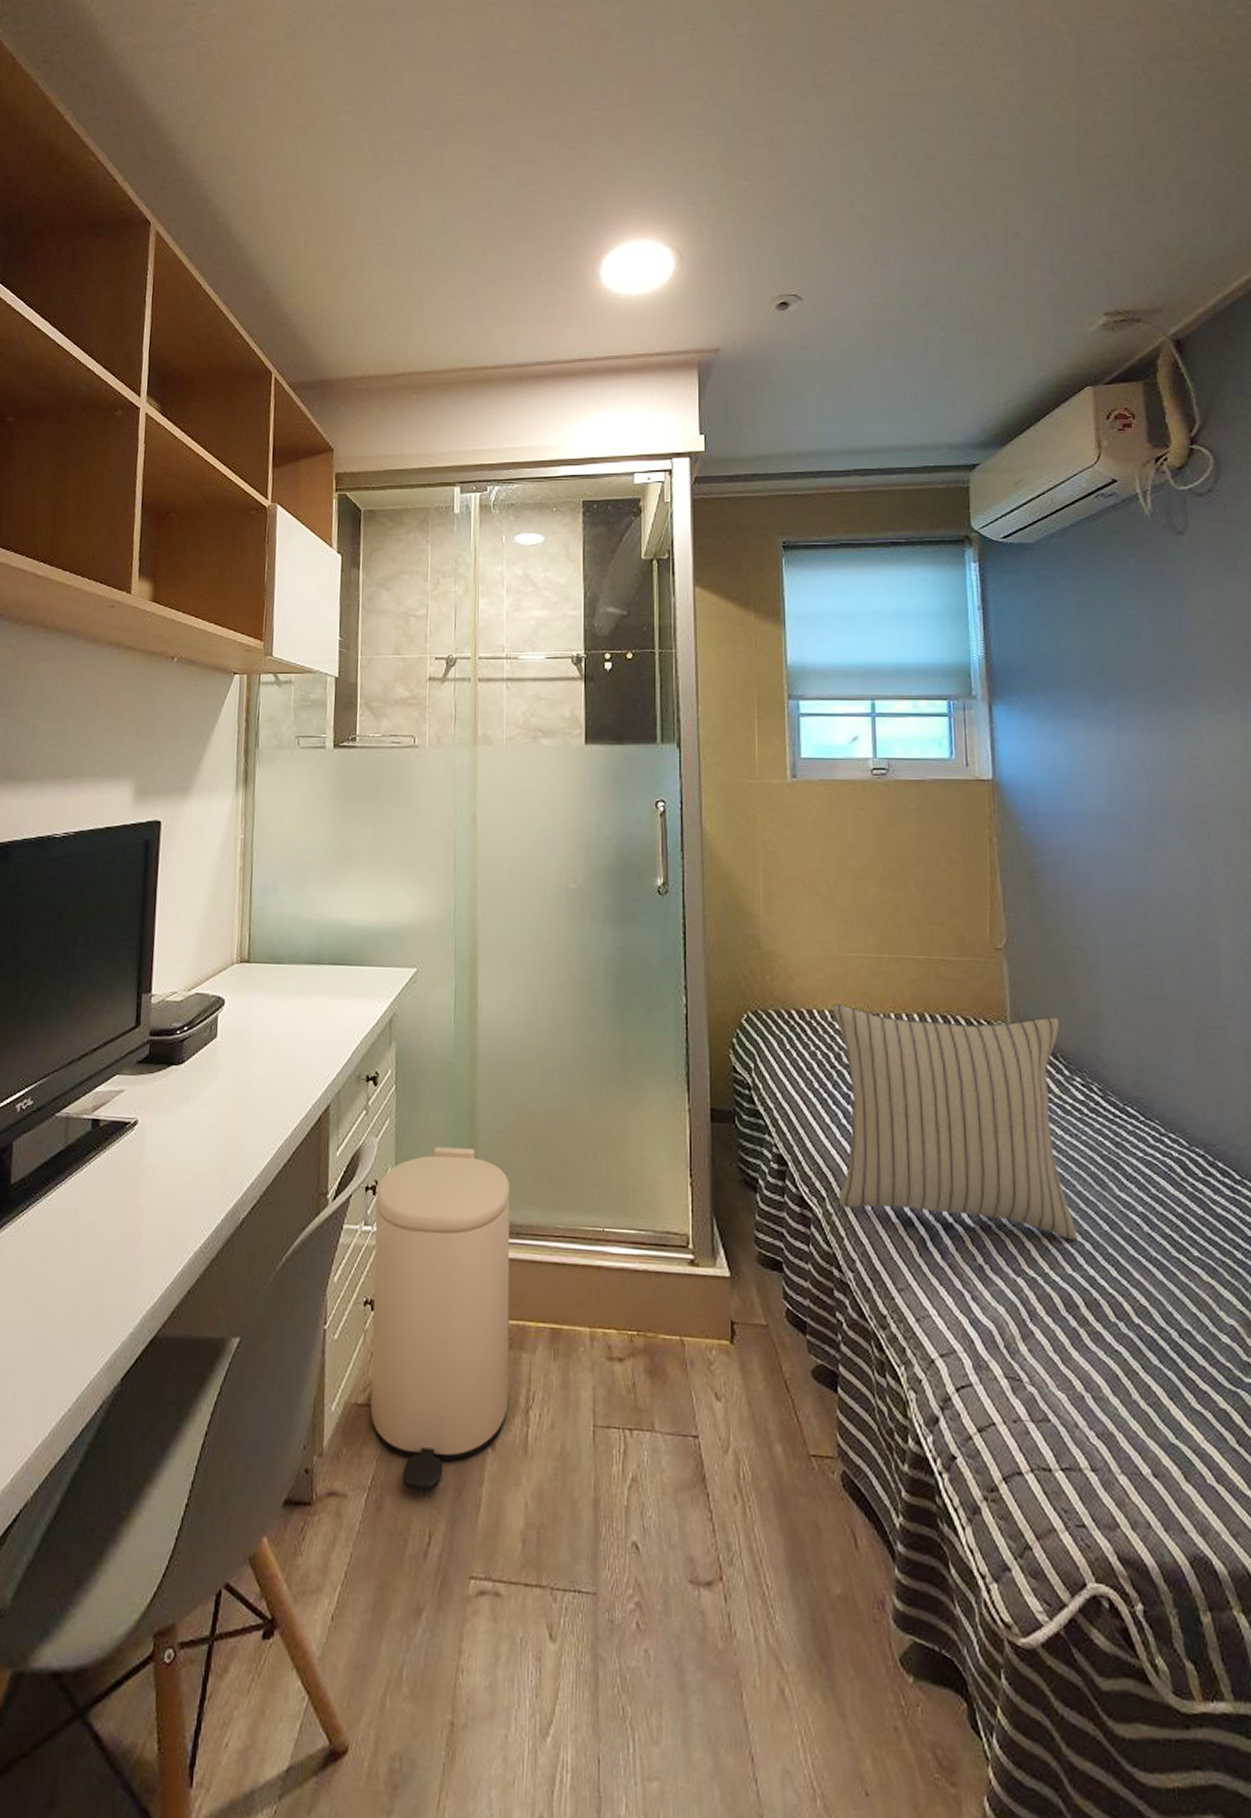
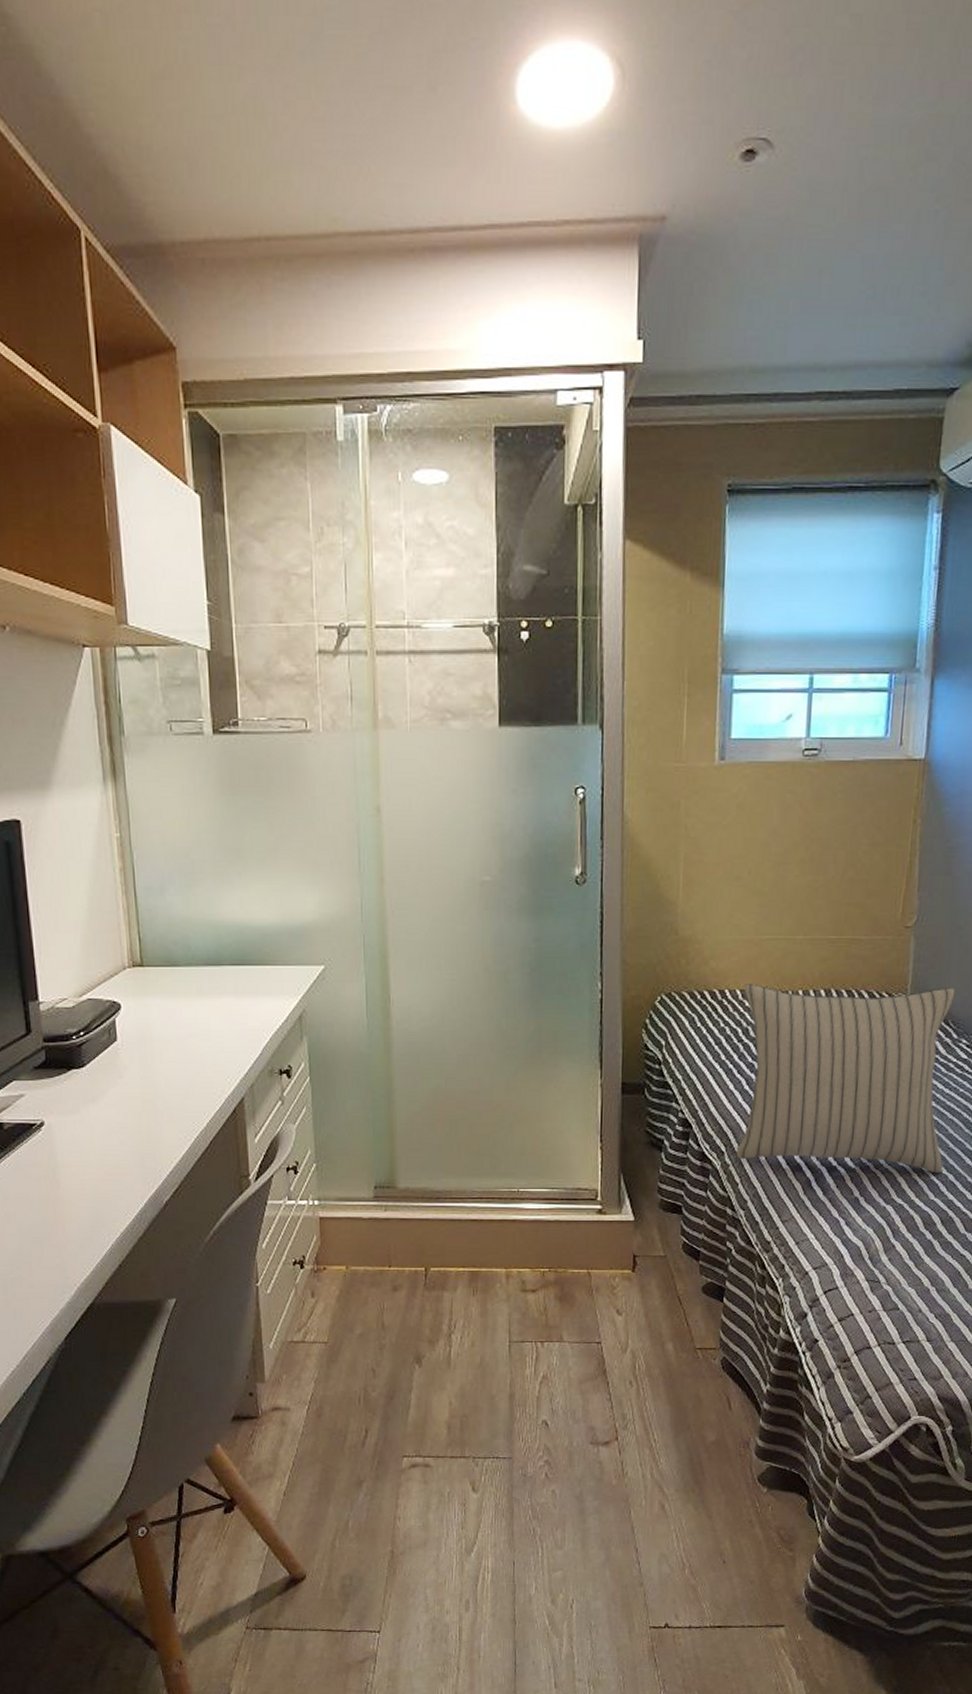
pedal bin: present [370,1147,510,1491] -> none [297,1129,432,1400]

